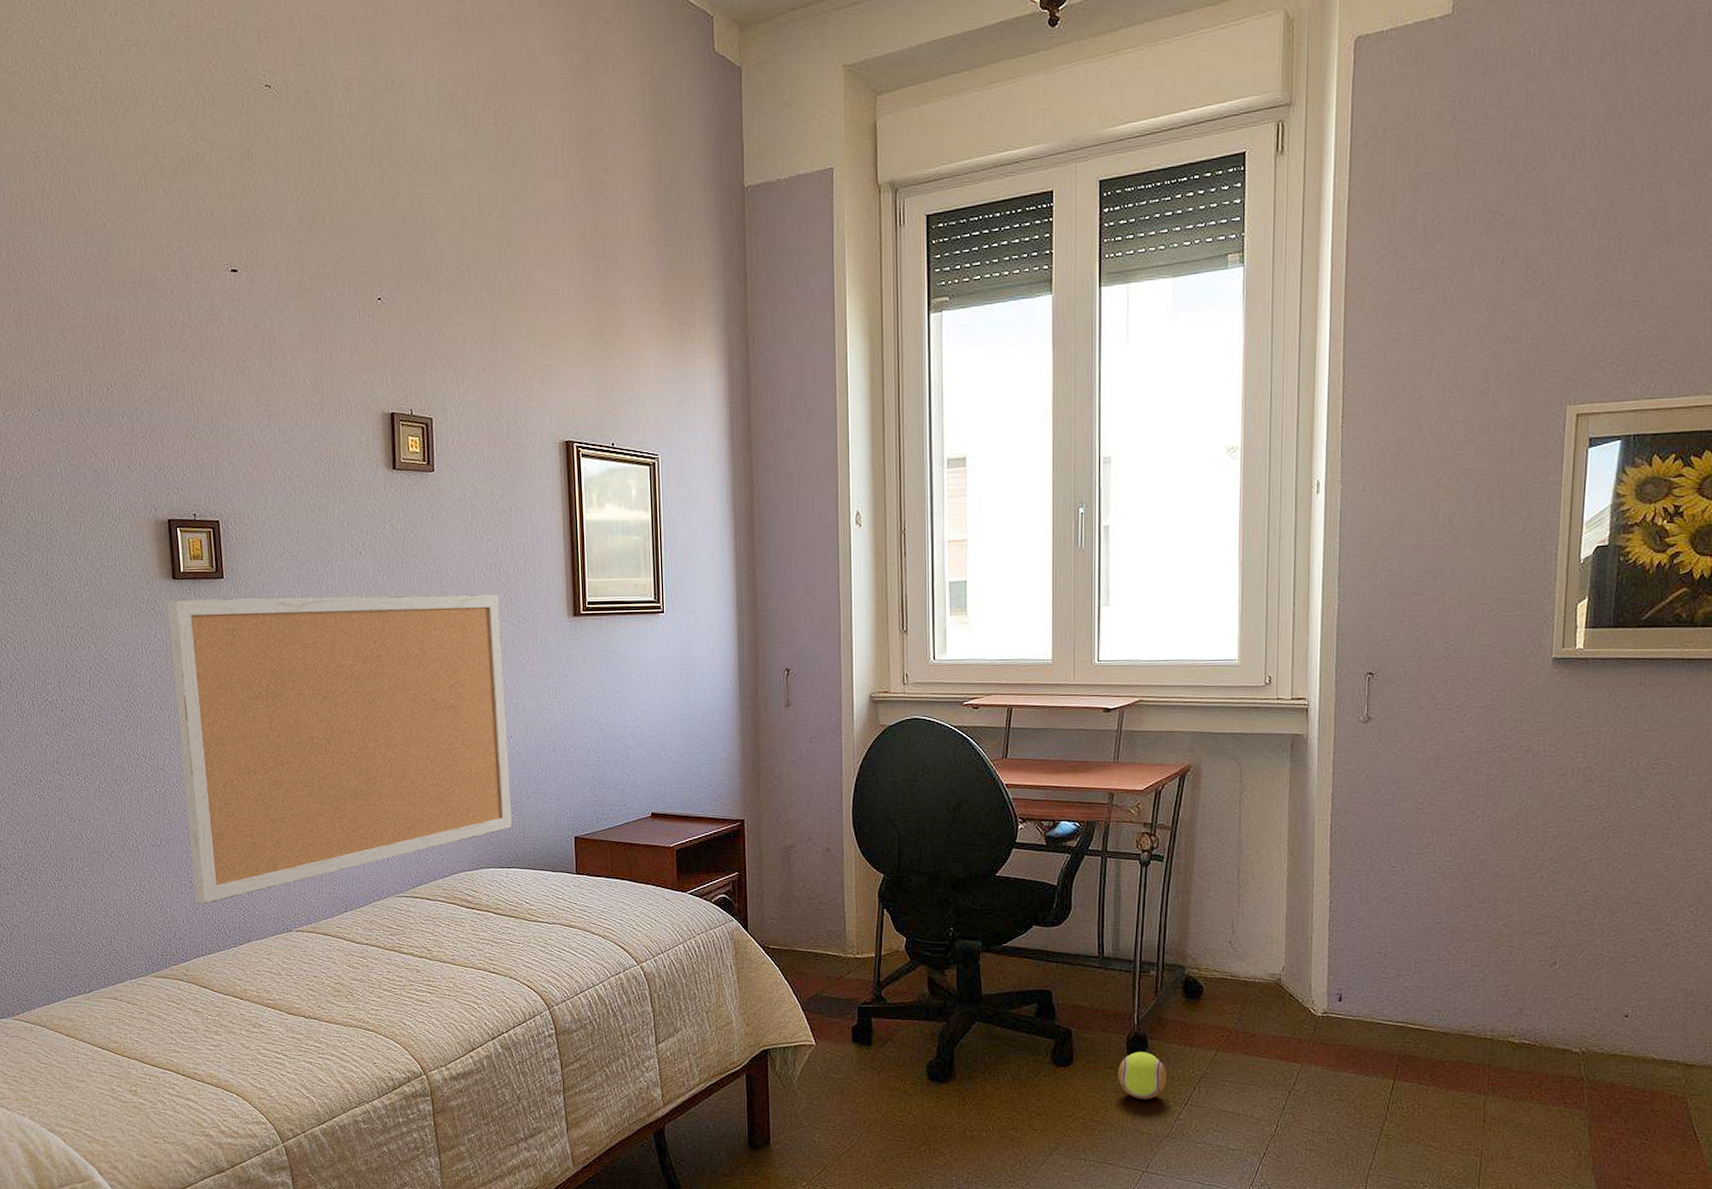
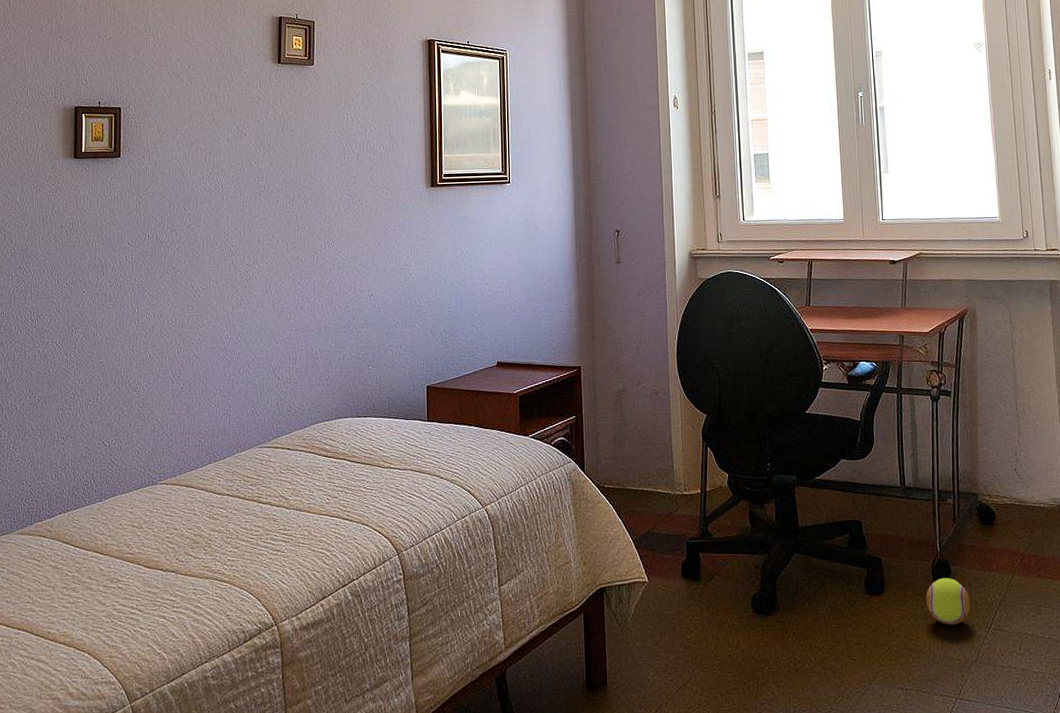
bulletin board: present [167,594,512,904] -> none [65,169,370,460]

